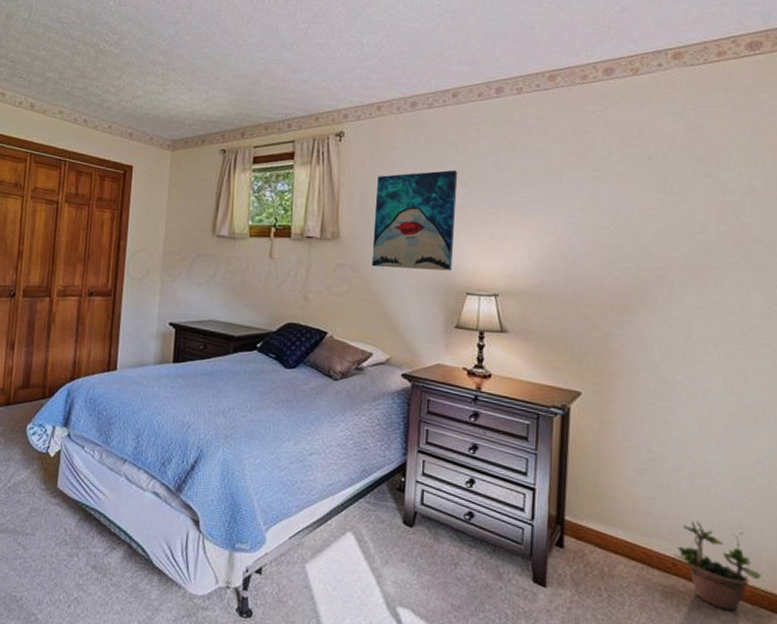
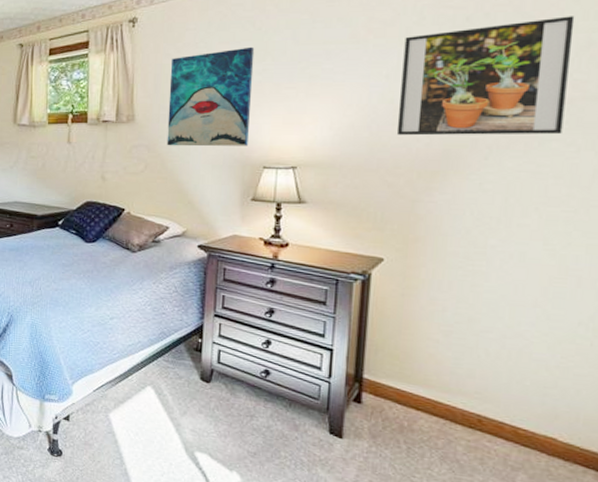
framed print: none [590,162,739,274] -> present [396,16,575,136]
potted plant: present [674,520,762,611] -> none [479,379,578,466]

